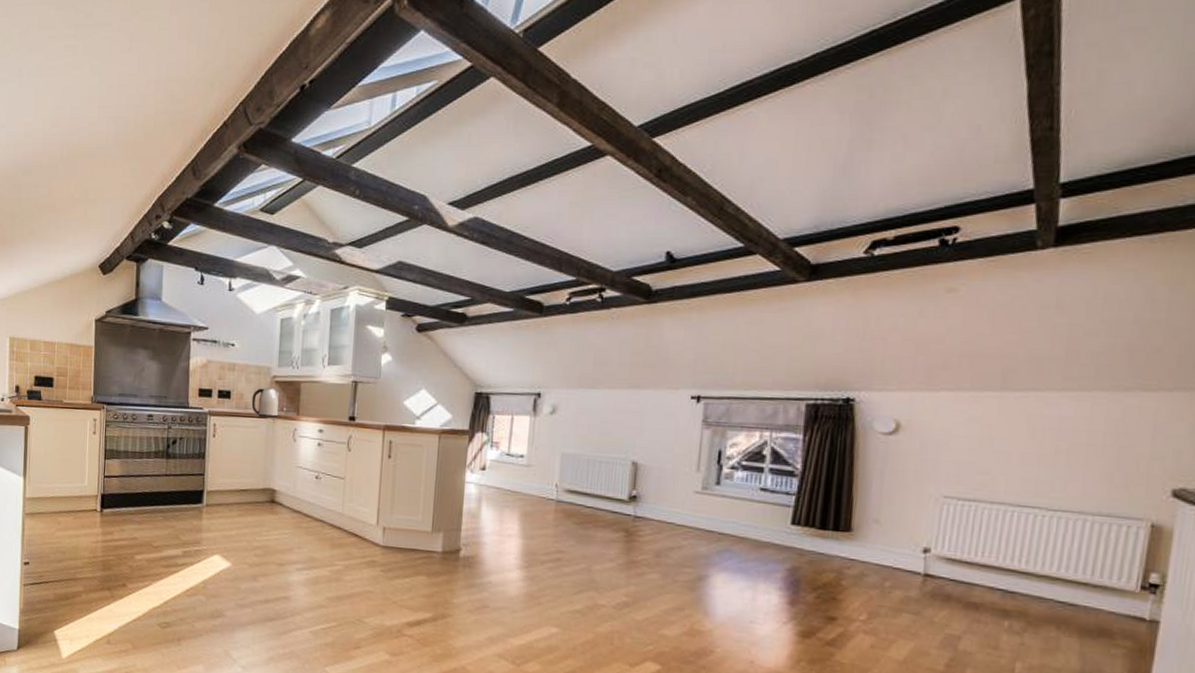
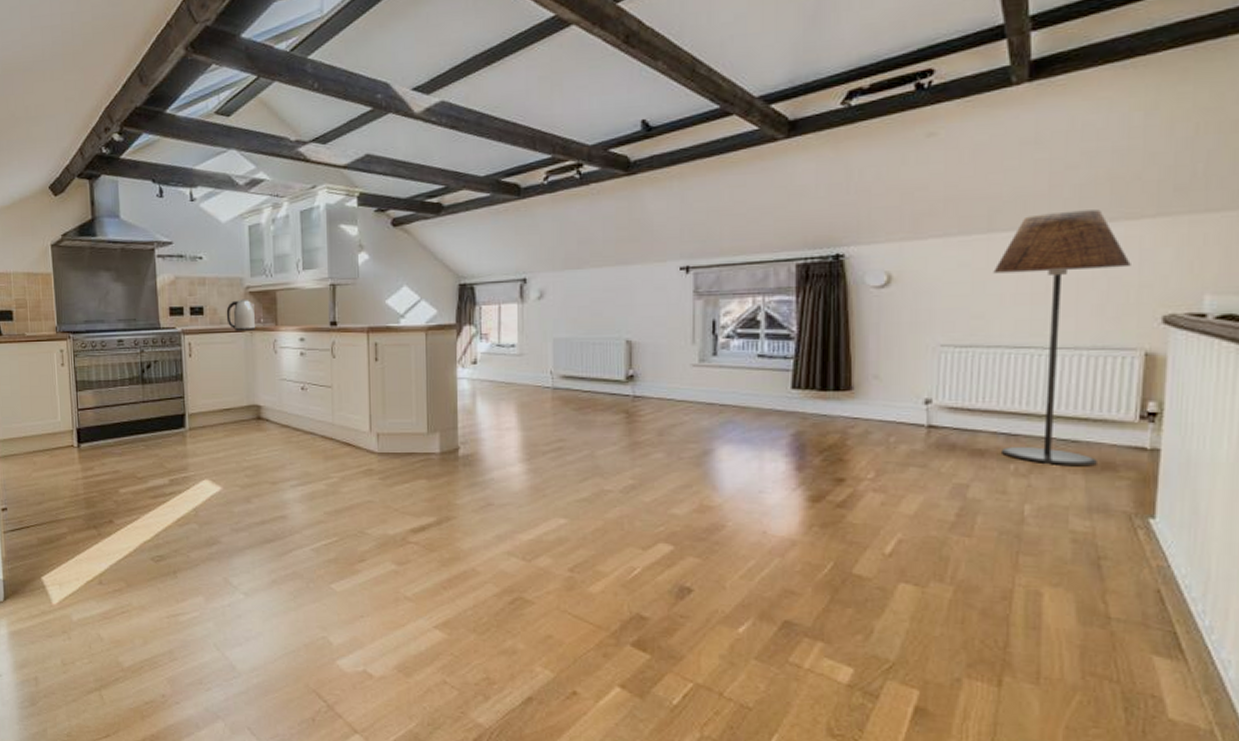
floor lamp: none [997,377,1144,632] -> present [993,209,1131,467]

